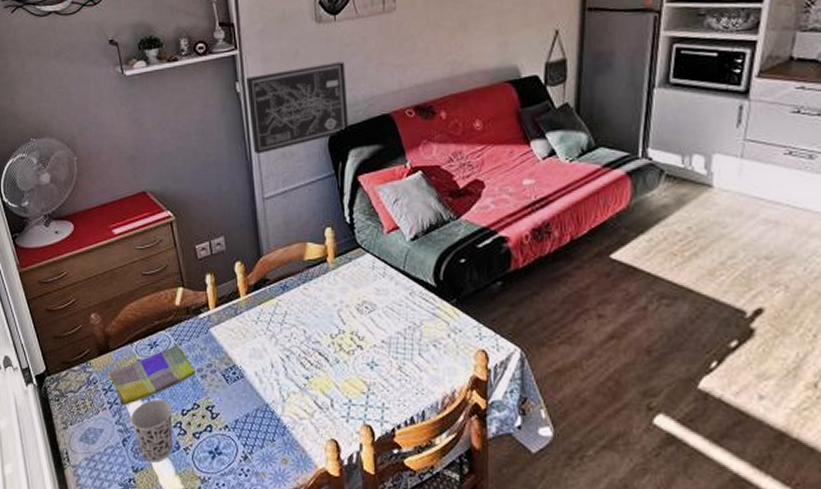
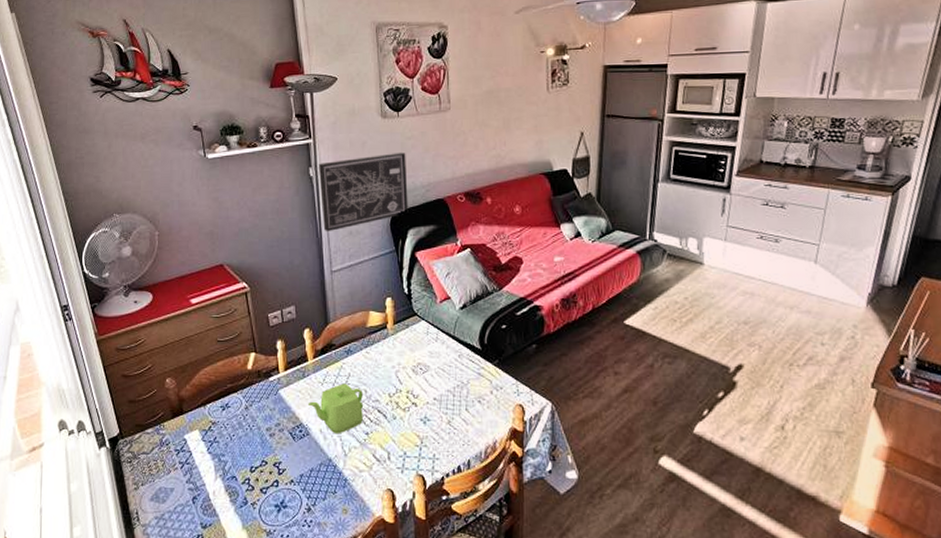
dish towel: present [108,345,195,405] -> none [181,406,264,465]
cup: present [130,399,173,463] -> none [200,458,242,518]
teapot: none [242,322,302,378] -> present [309,383,363,434]

